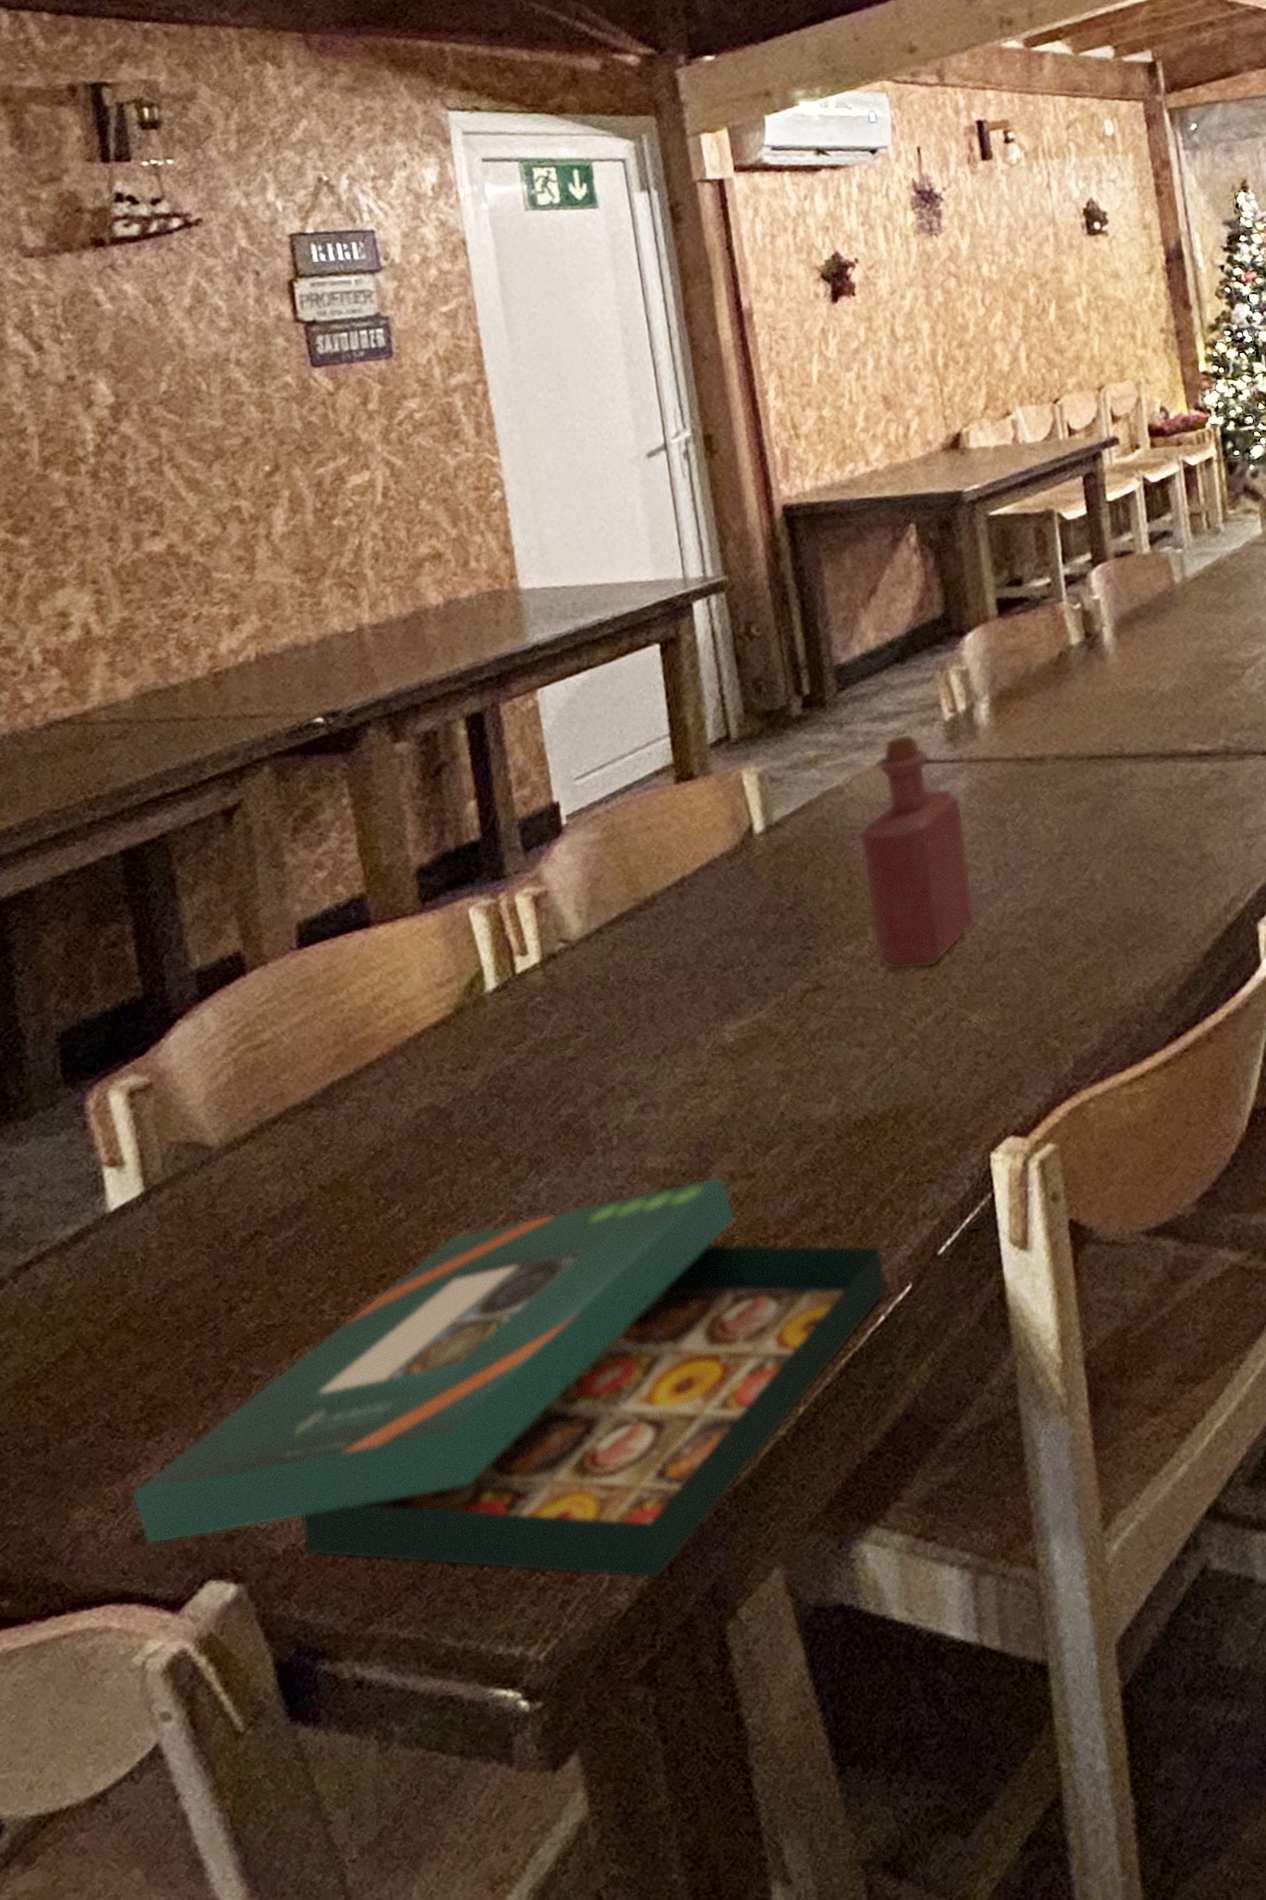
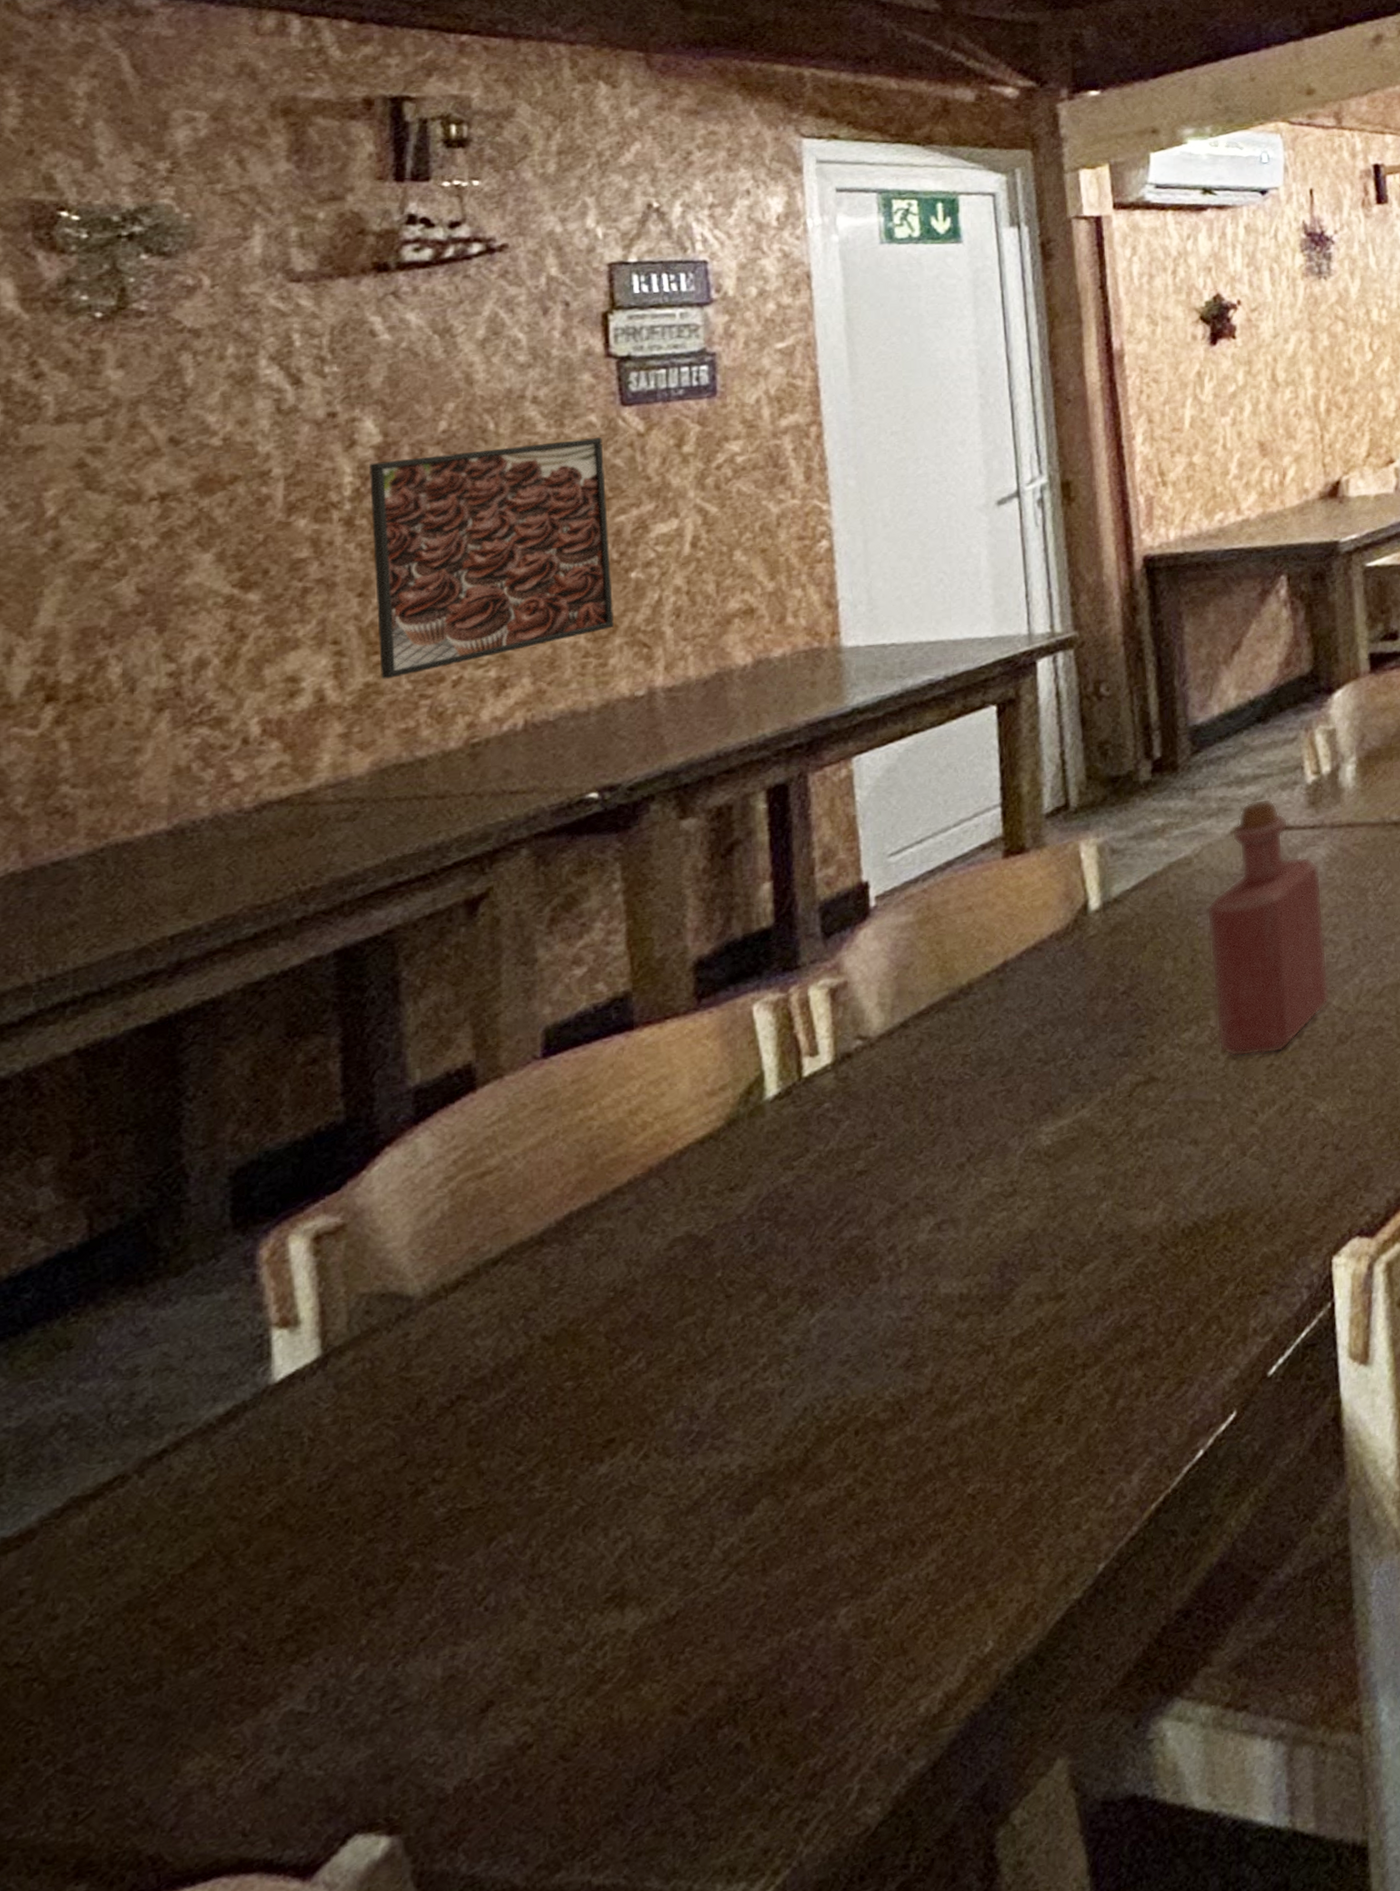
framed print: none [106,396,323,615] -> present [369,437,614,679]
board game: present [132,1175,888,1579] -> none [265,1299,1208,1796]

